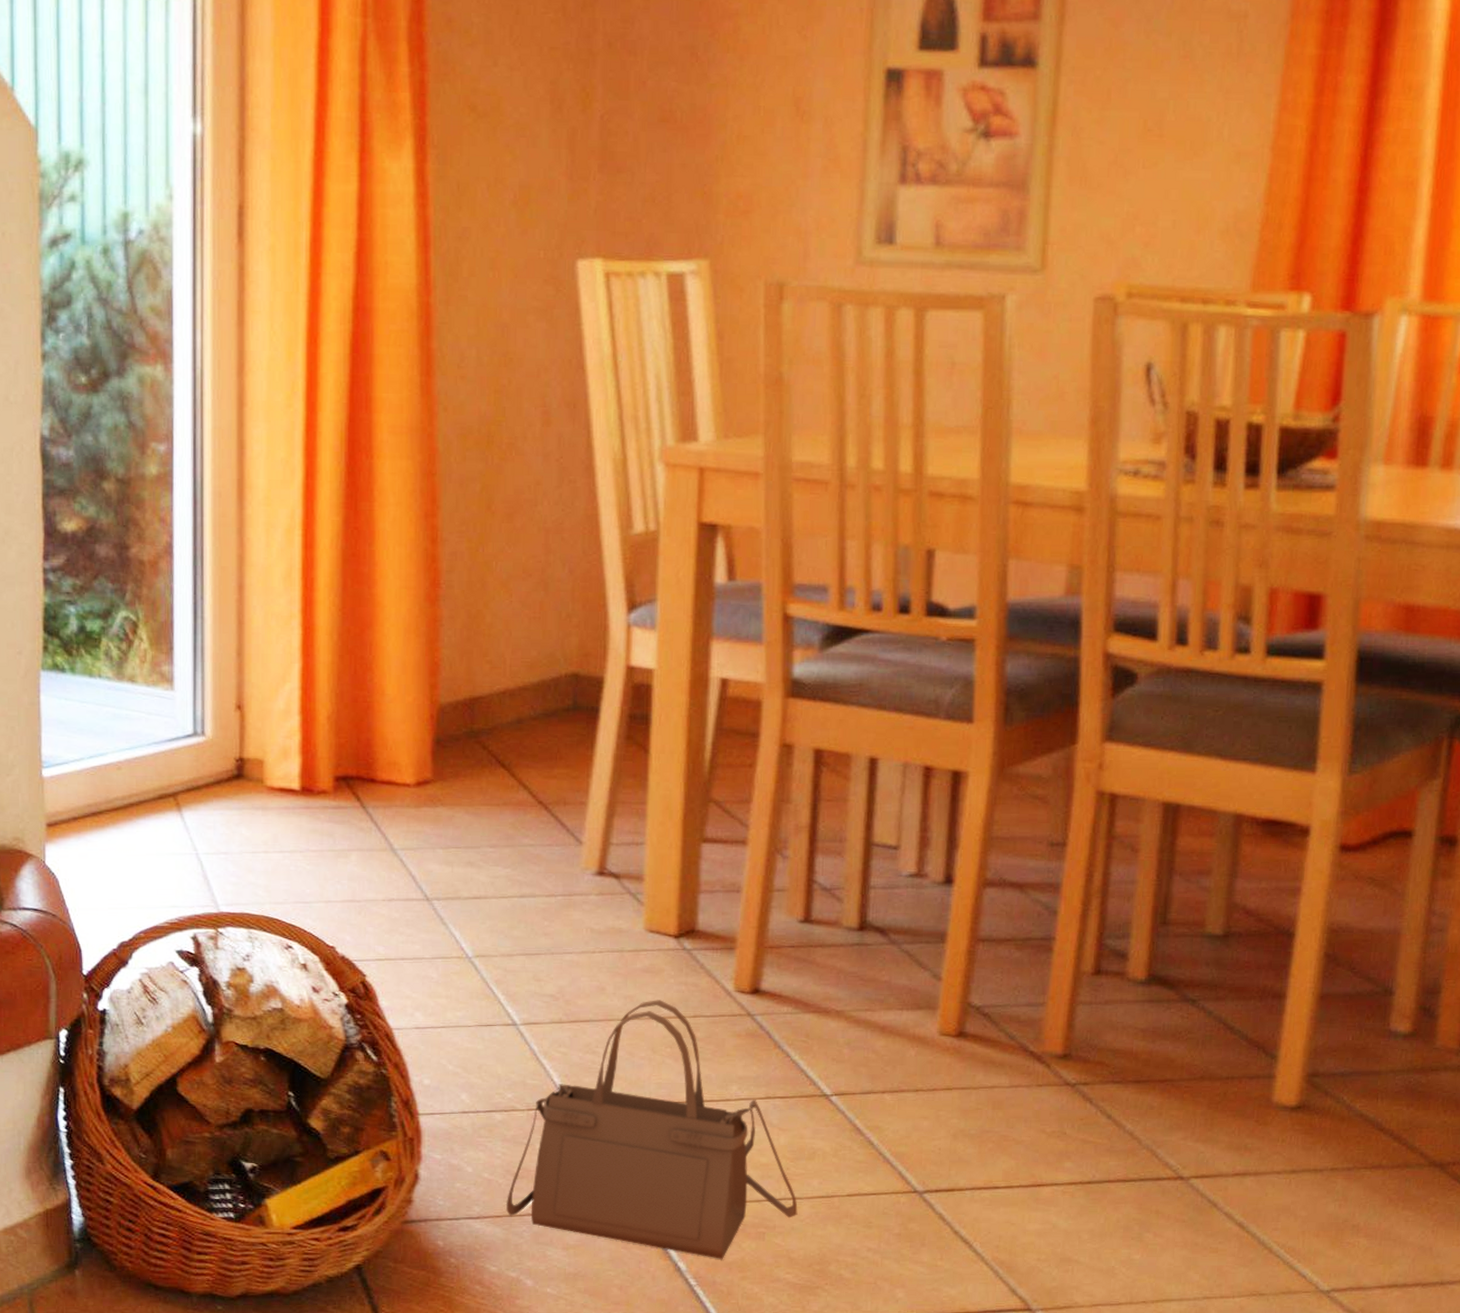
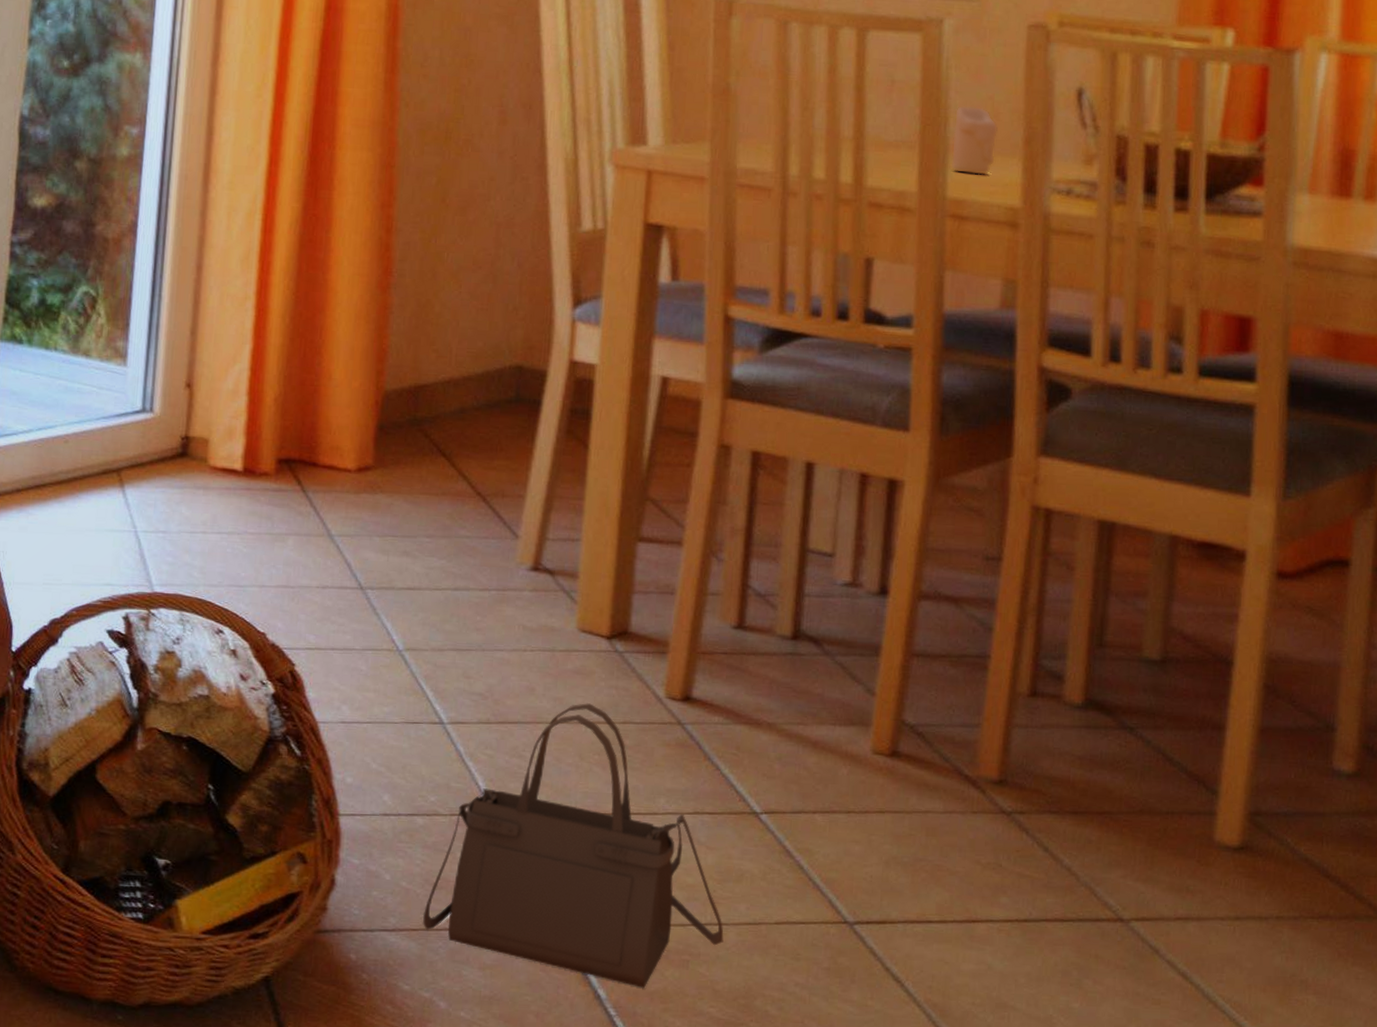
candle: none [1014,386,1064,459] -> present [951,105,999,175]

